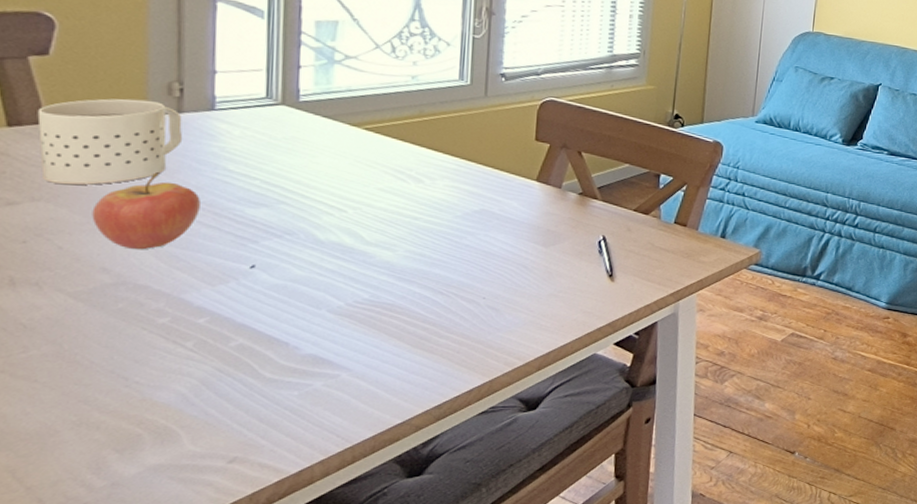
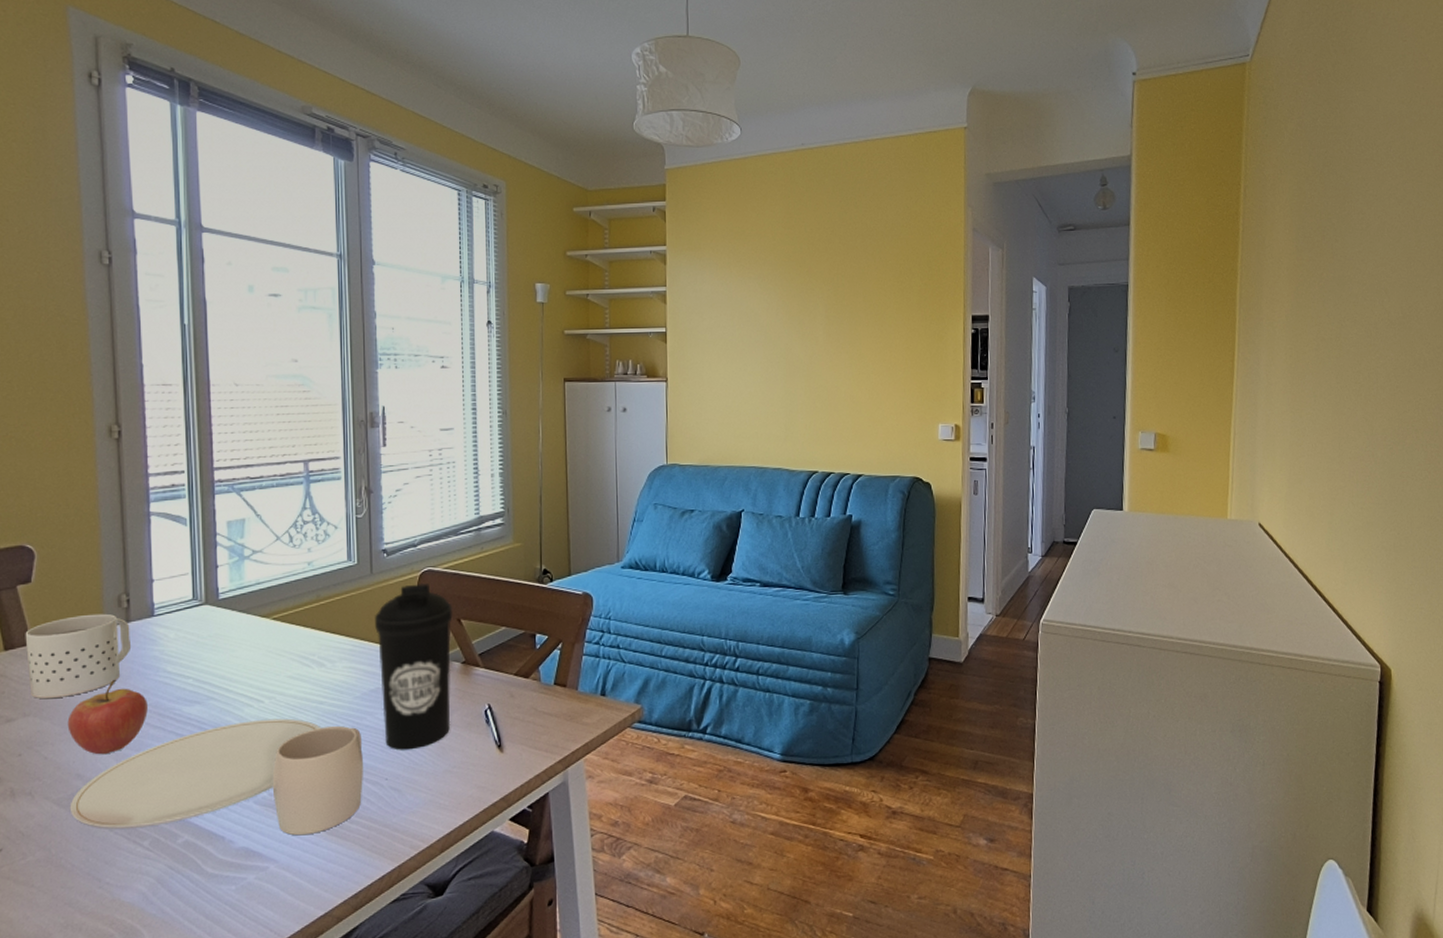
plate: none [90,229,414,328] -> present [69,718,322,829]
mug: none [350,242,460,346] -> present [272,726,363,836]
water bottle: none [485,112,574,272] -> present [375,583,453,750]

